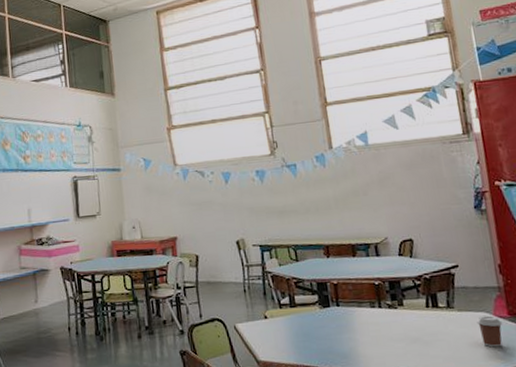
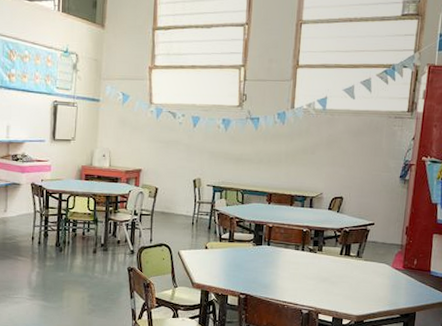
coffee cup: present [476,315,503,348] -> none [377,266,397,292]

